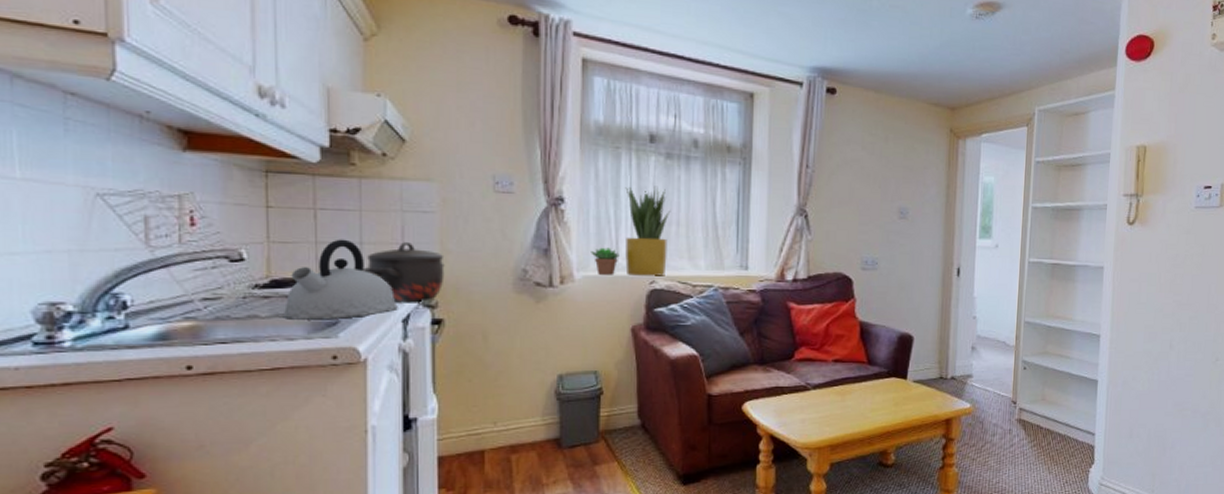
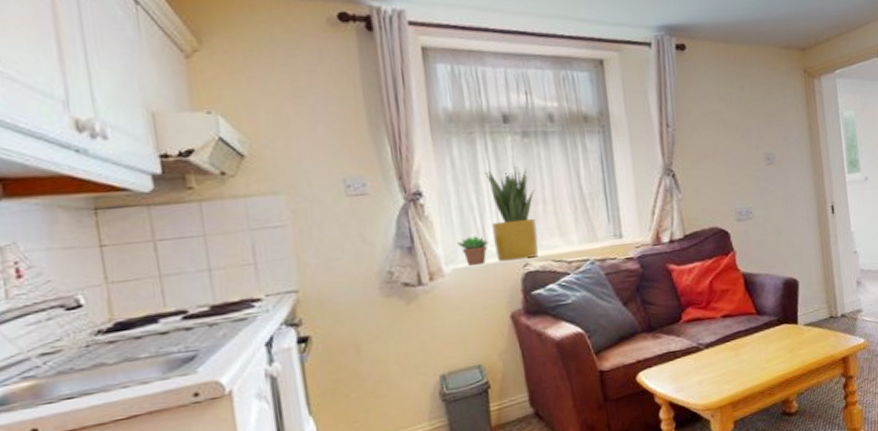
kettle: present [282,239,398,320] -> none [132,268,259,362]
cooking pot: present [362,242,445,303] -> none [214,261,306,327]

